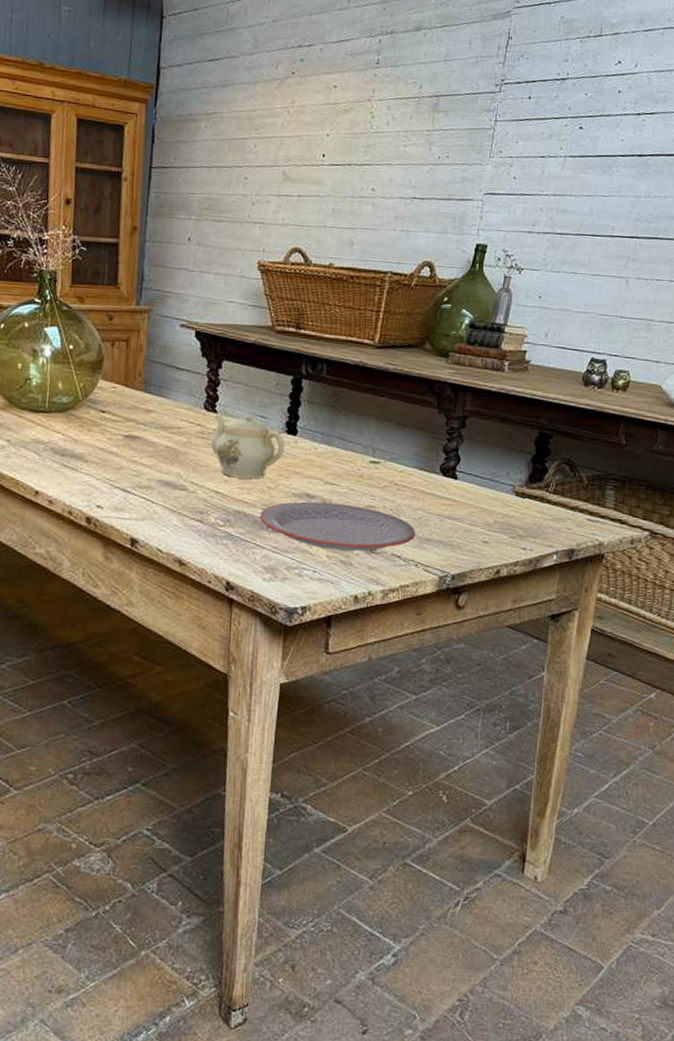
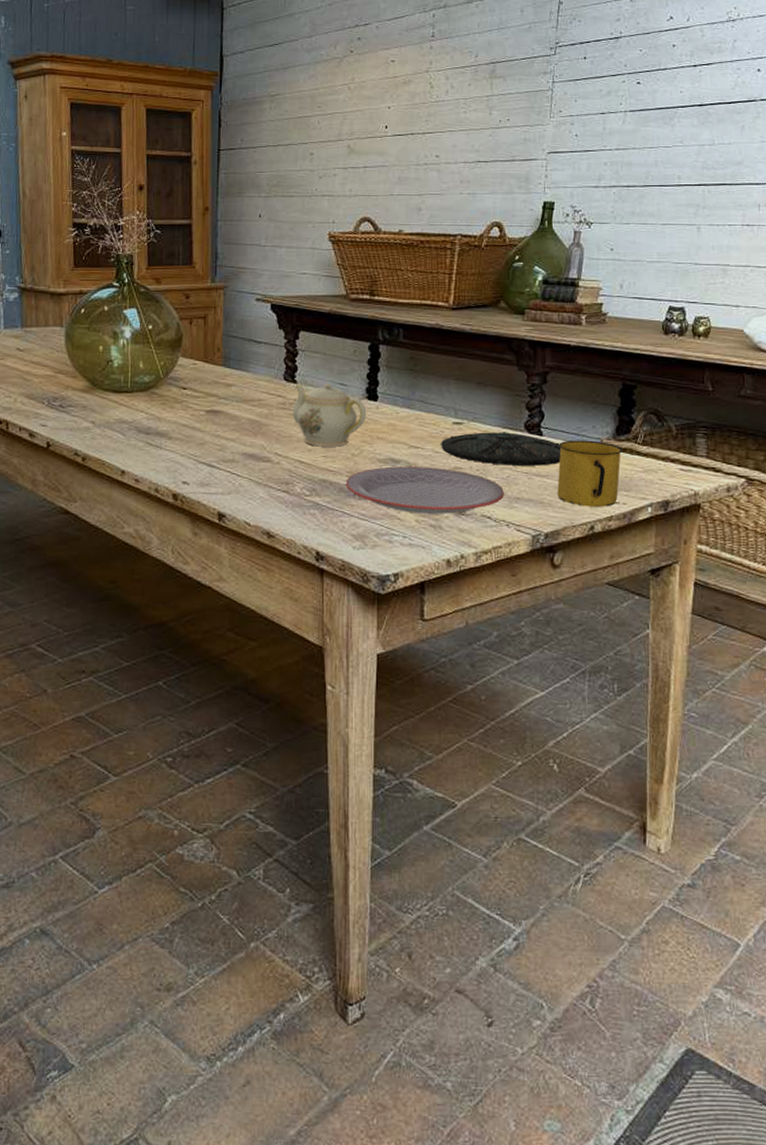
plate: none [356,472,475,509] -> present [441,431,562,466]
mug: none [467,485,534,553] -> present [557,440,623,507]

